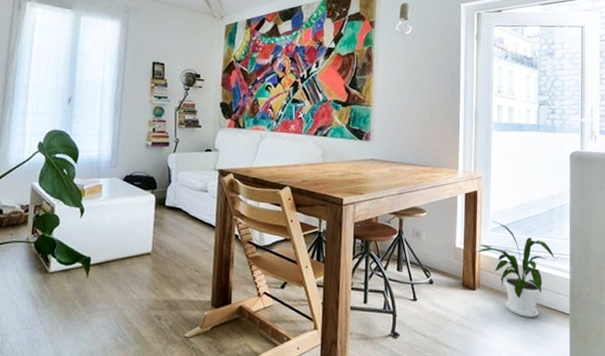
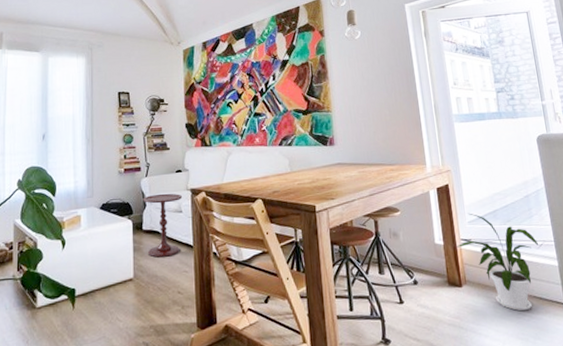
side table: none [168,171,210,235] -> present [143,193,183,258]

